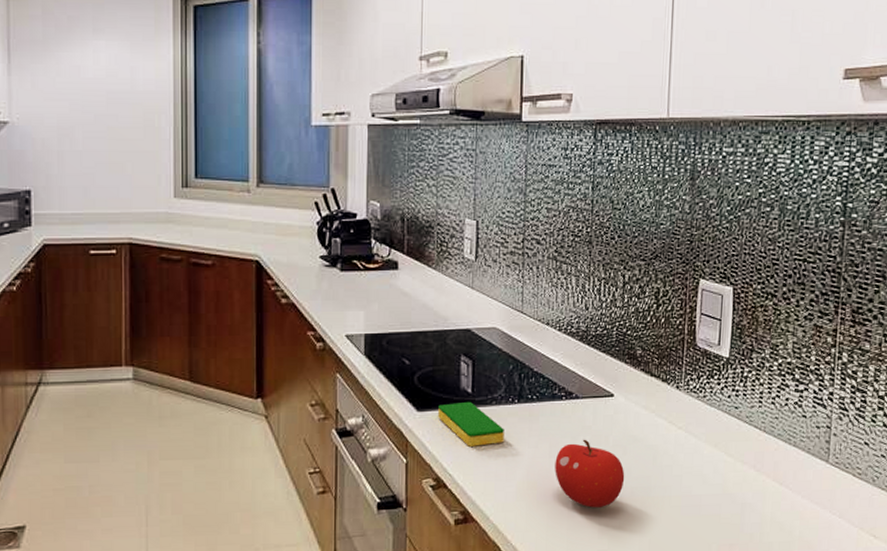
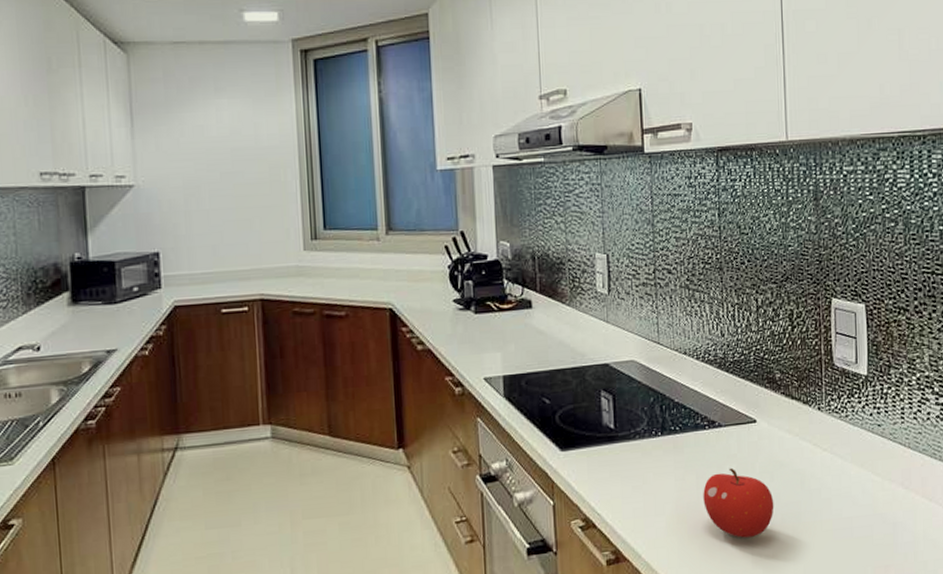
dish sponge: present [438,401,504,447] -> none [582,437,650,484]

